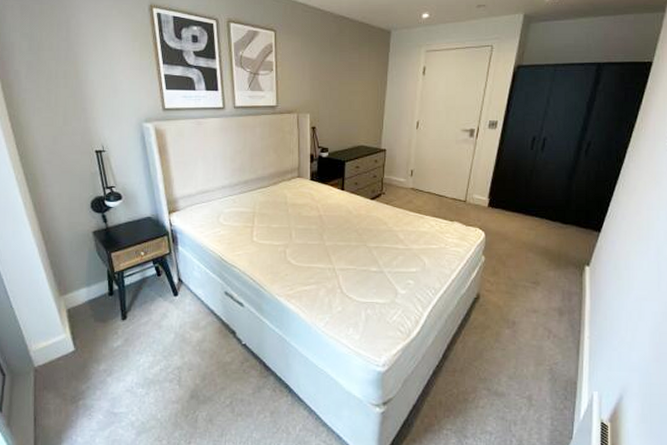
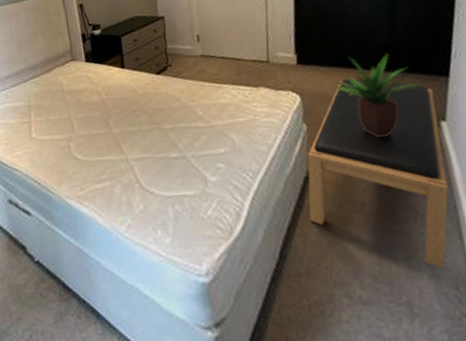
bench: none [472,224,586,375] -> present [307,79,449,270]
potted plant: none [510,205,581,273] -> present [331,53,425,137]

